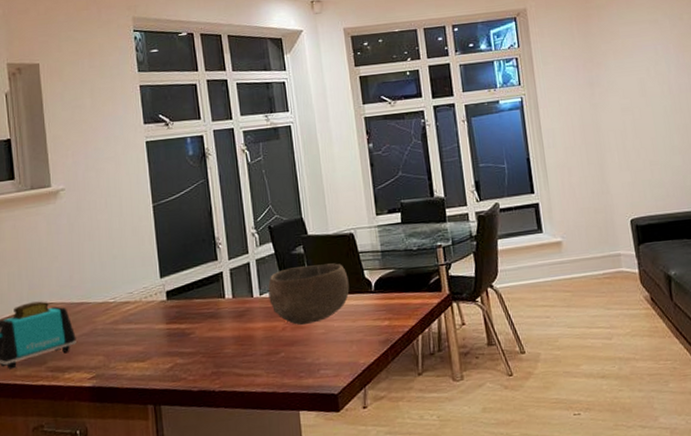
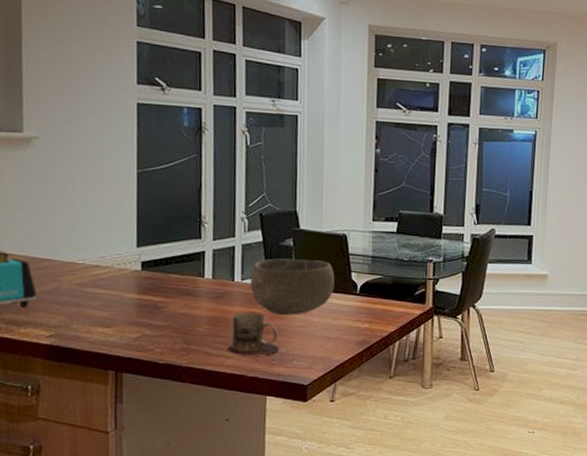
mug: none [255,325,305,372] -> present [226,312,279,356]

